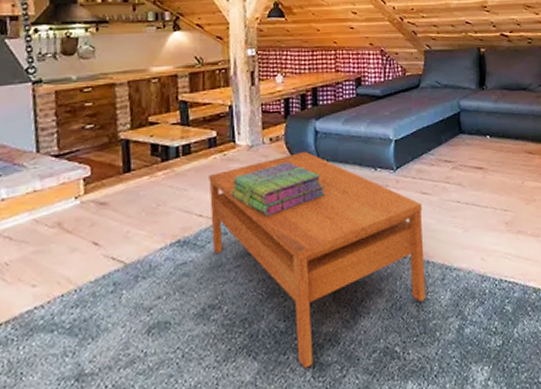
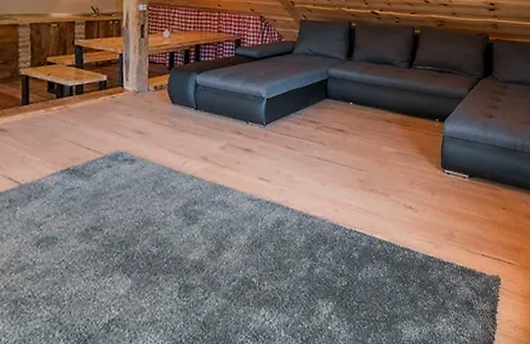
coffee table: present [209,152,426,369] -> none [97,102,287,289]
stack of books: present [231,162,325,217] -> none [117,109,201,155]

